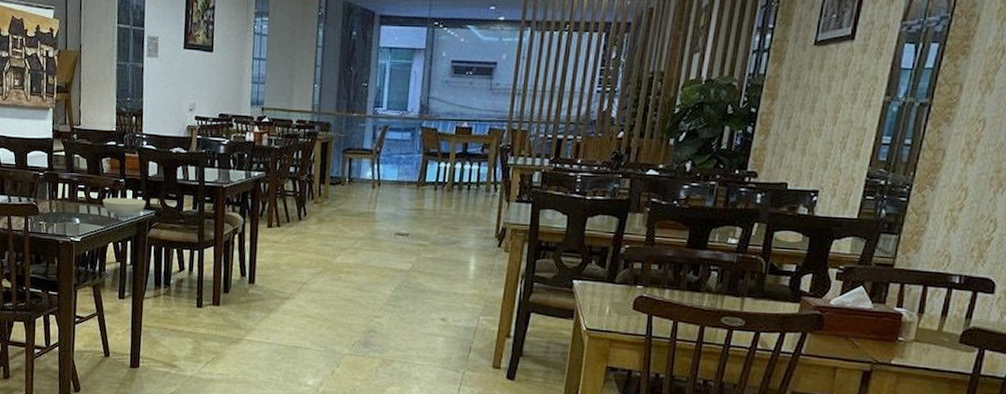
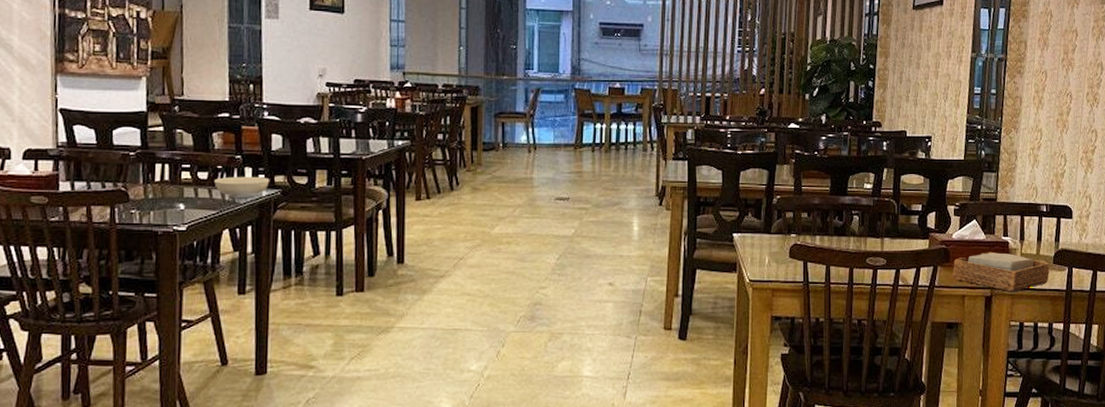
napkin holder: none [824,322,954,370] -> present [952,251,1049,292]

